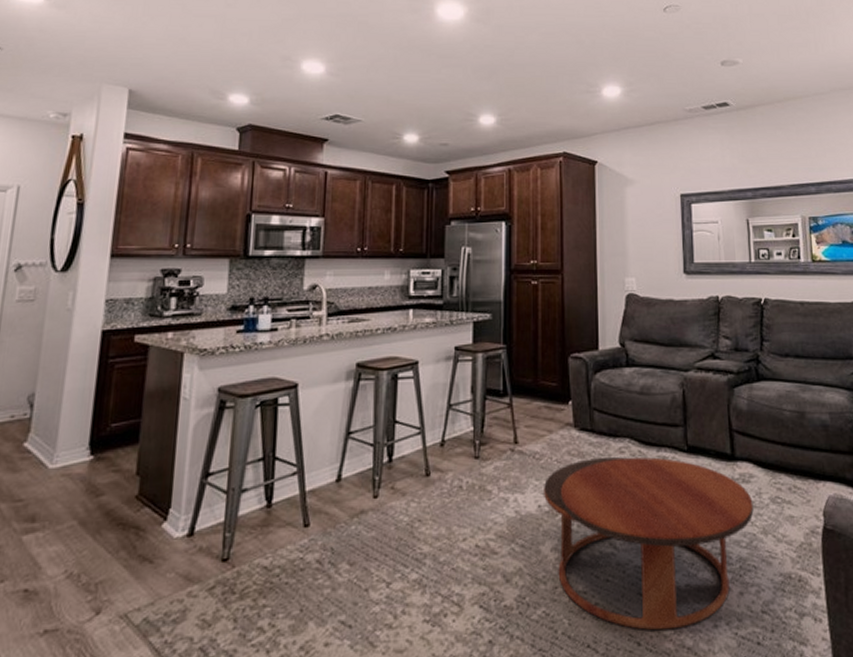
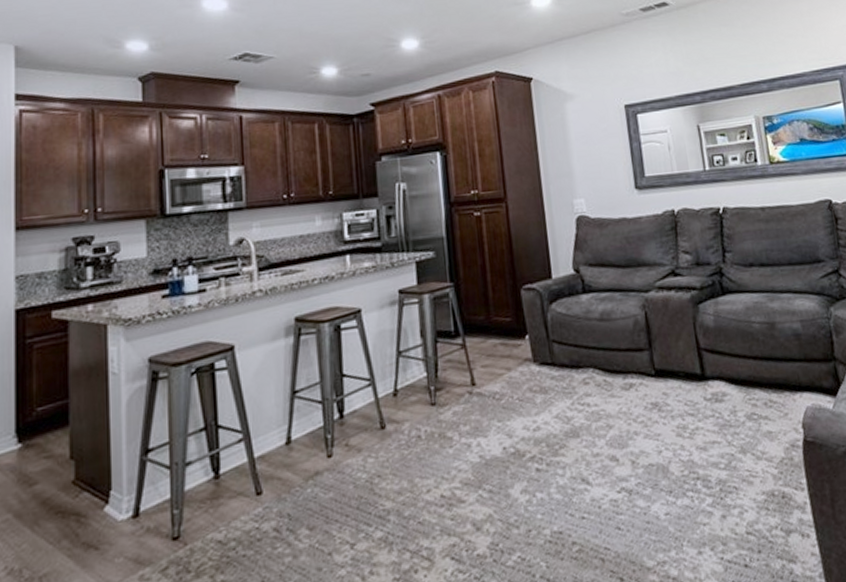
coffee table: present [543,457,754,631] -> none [506,385,730,565]

